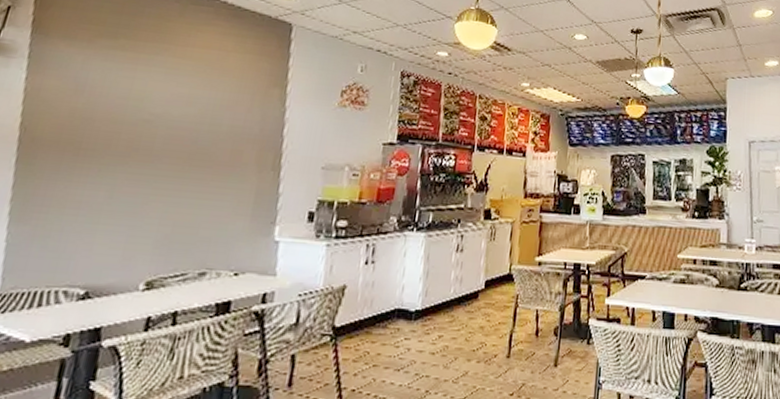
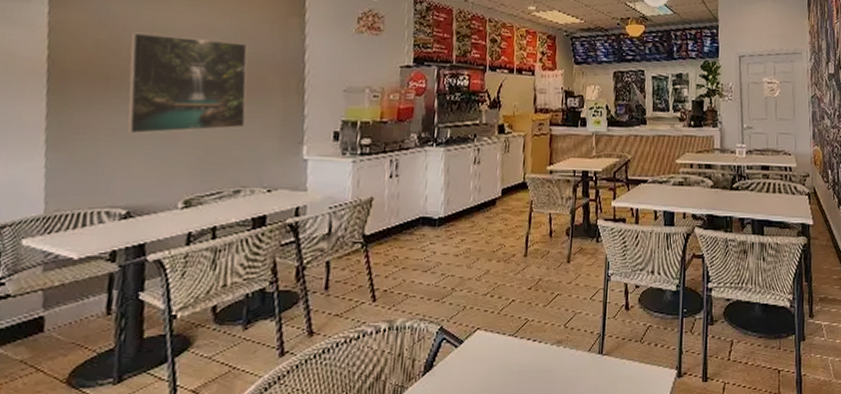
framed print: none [93,100,225,209] -> present [127,32,248,134]

